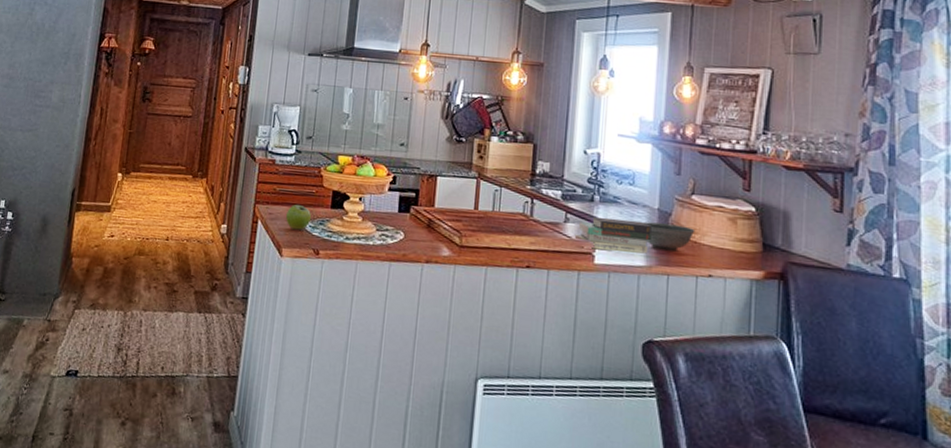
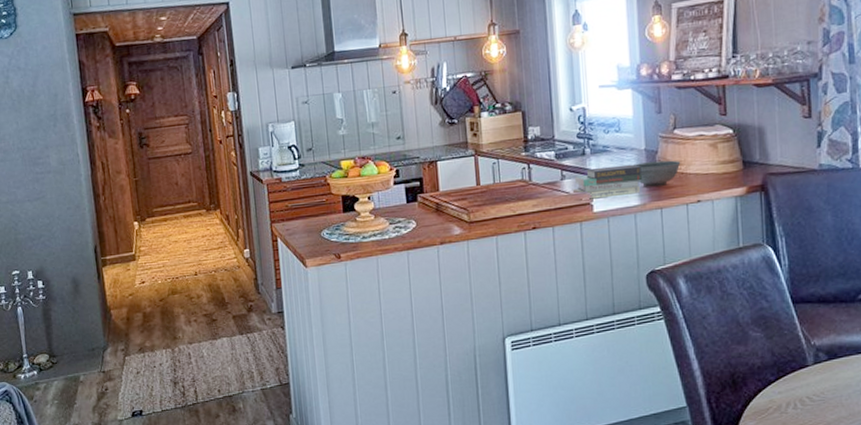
fruit: present [286,204,312,230] -> none [302,215,327,240]

